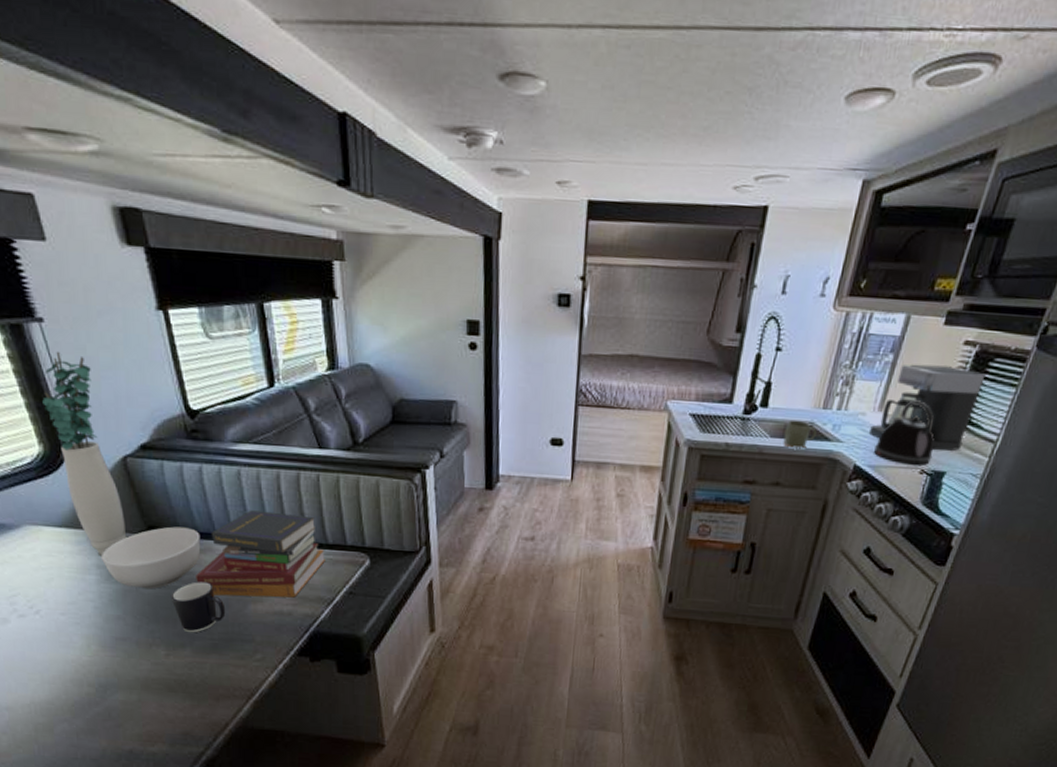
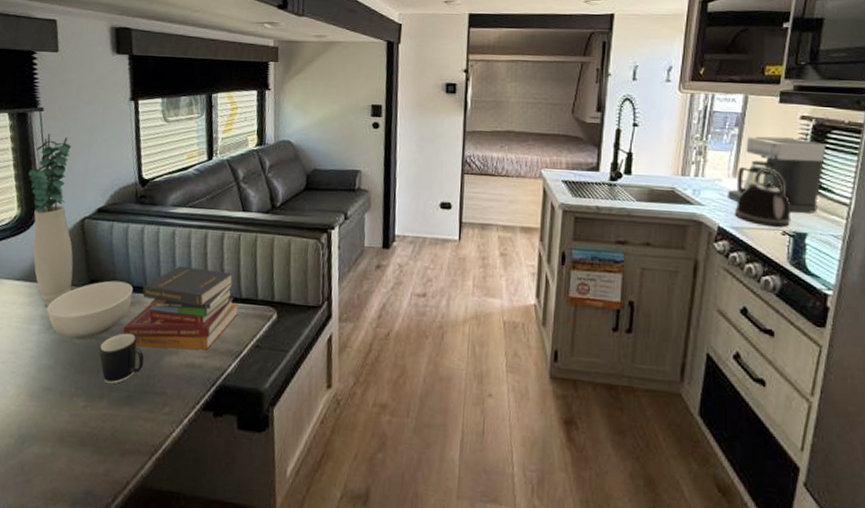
mug: present [783,419,817,449] -> none [649,185,678,212]

